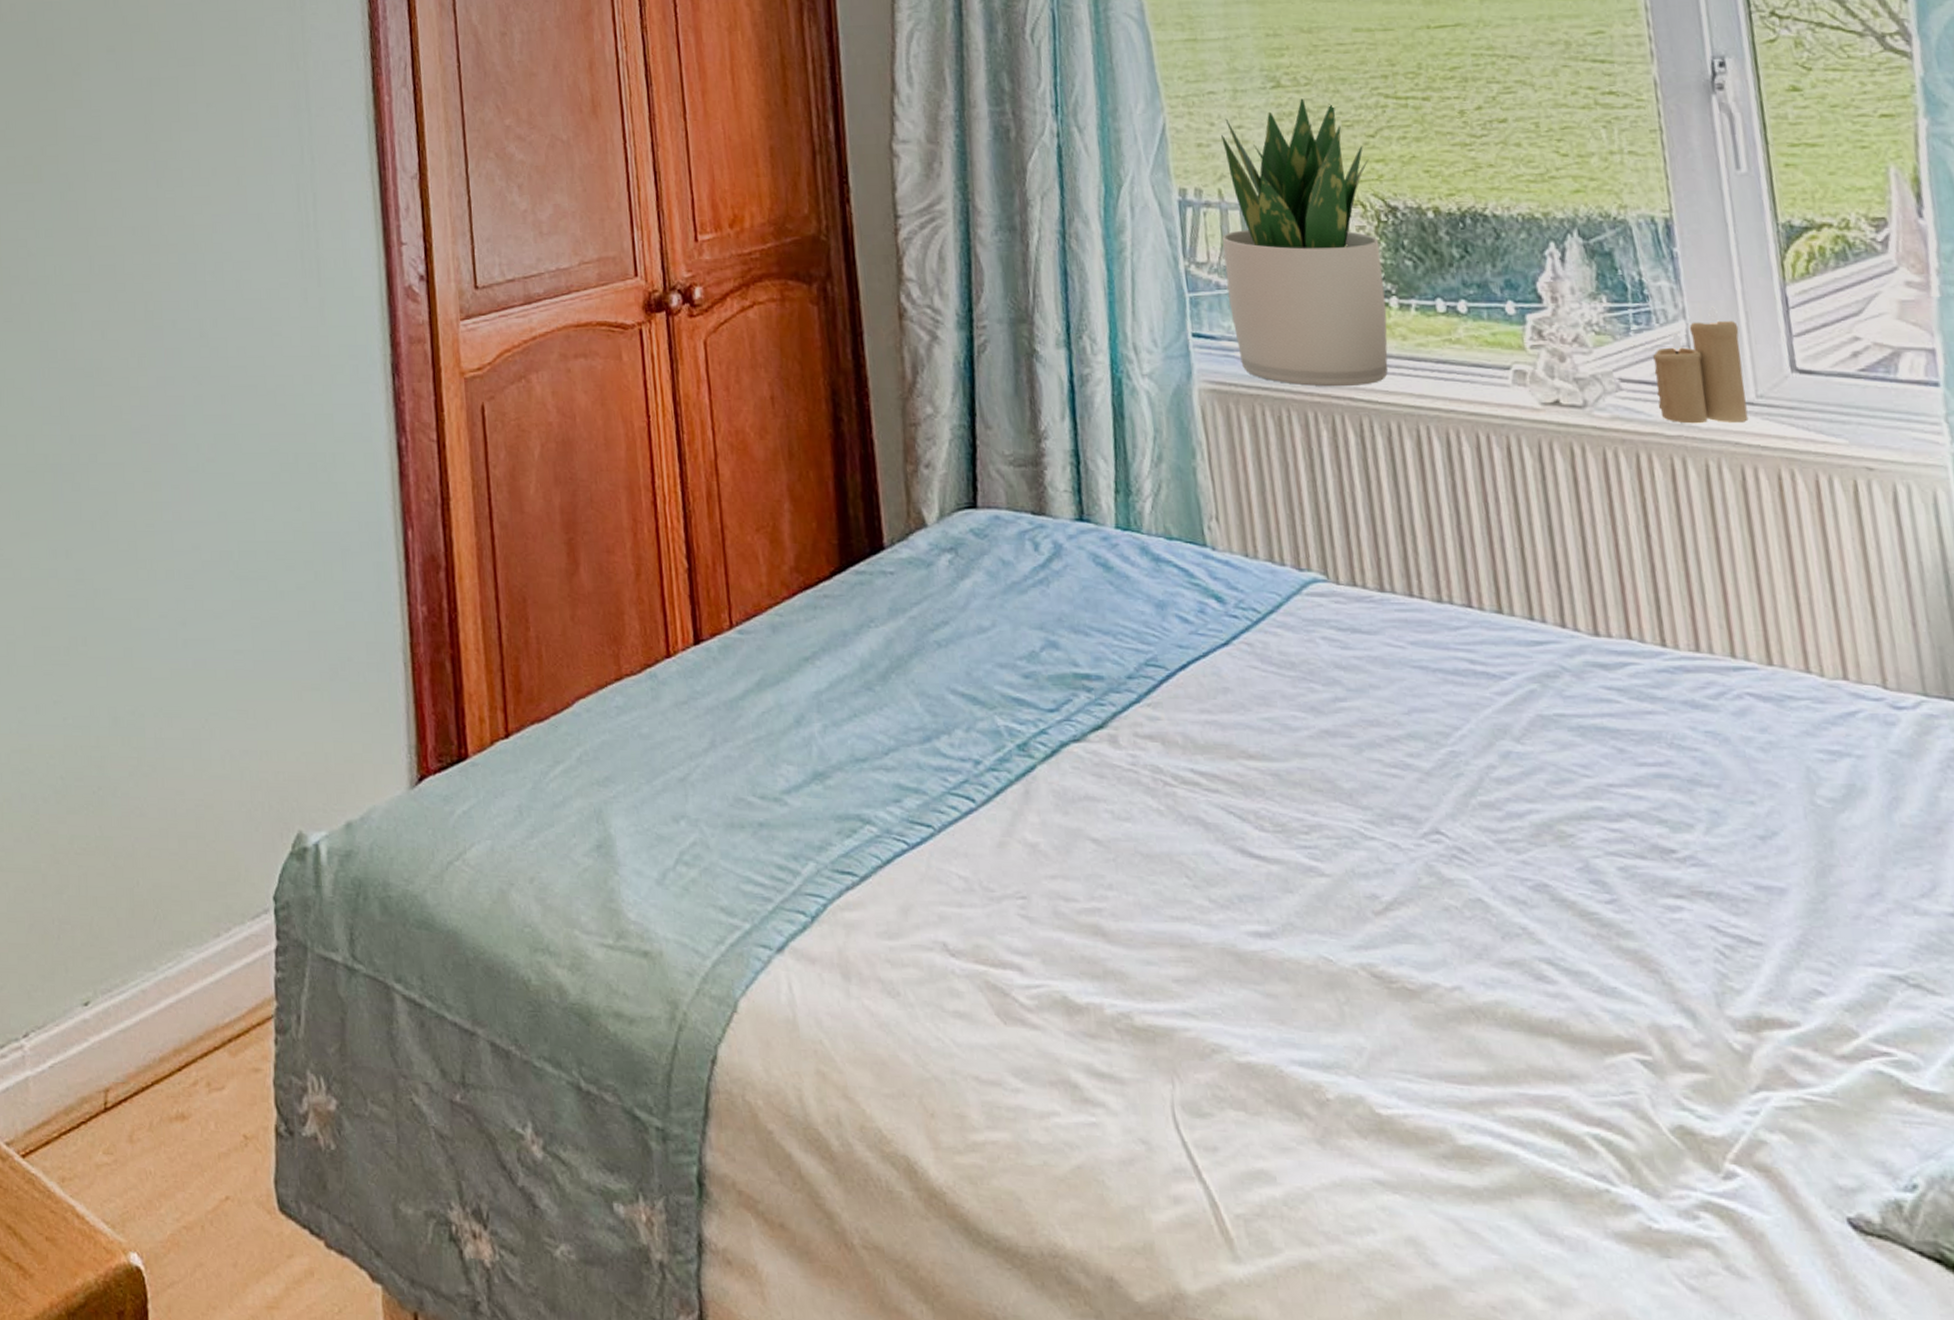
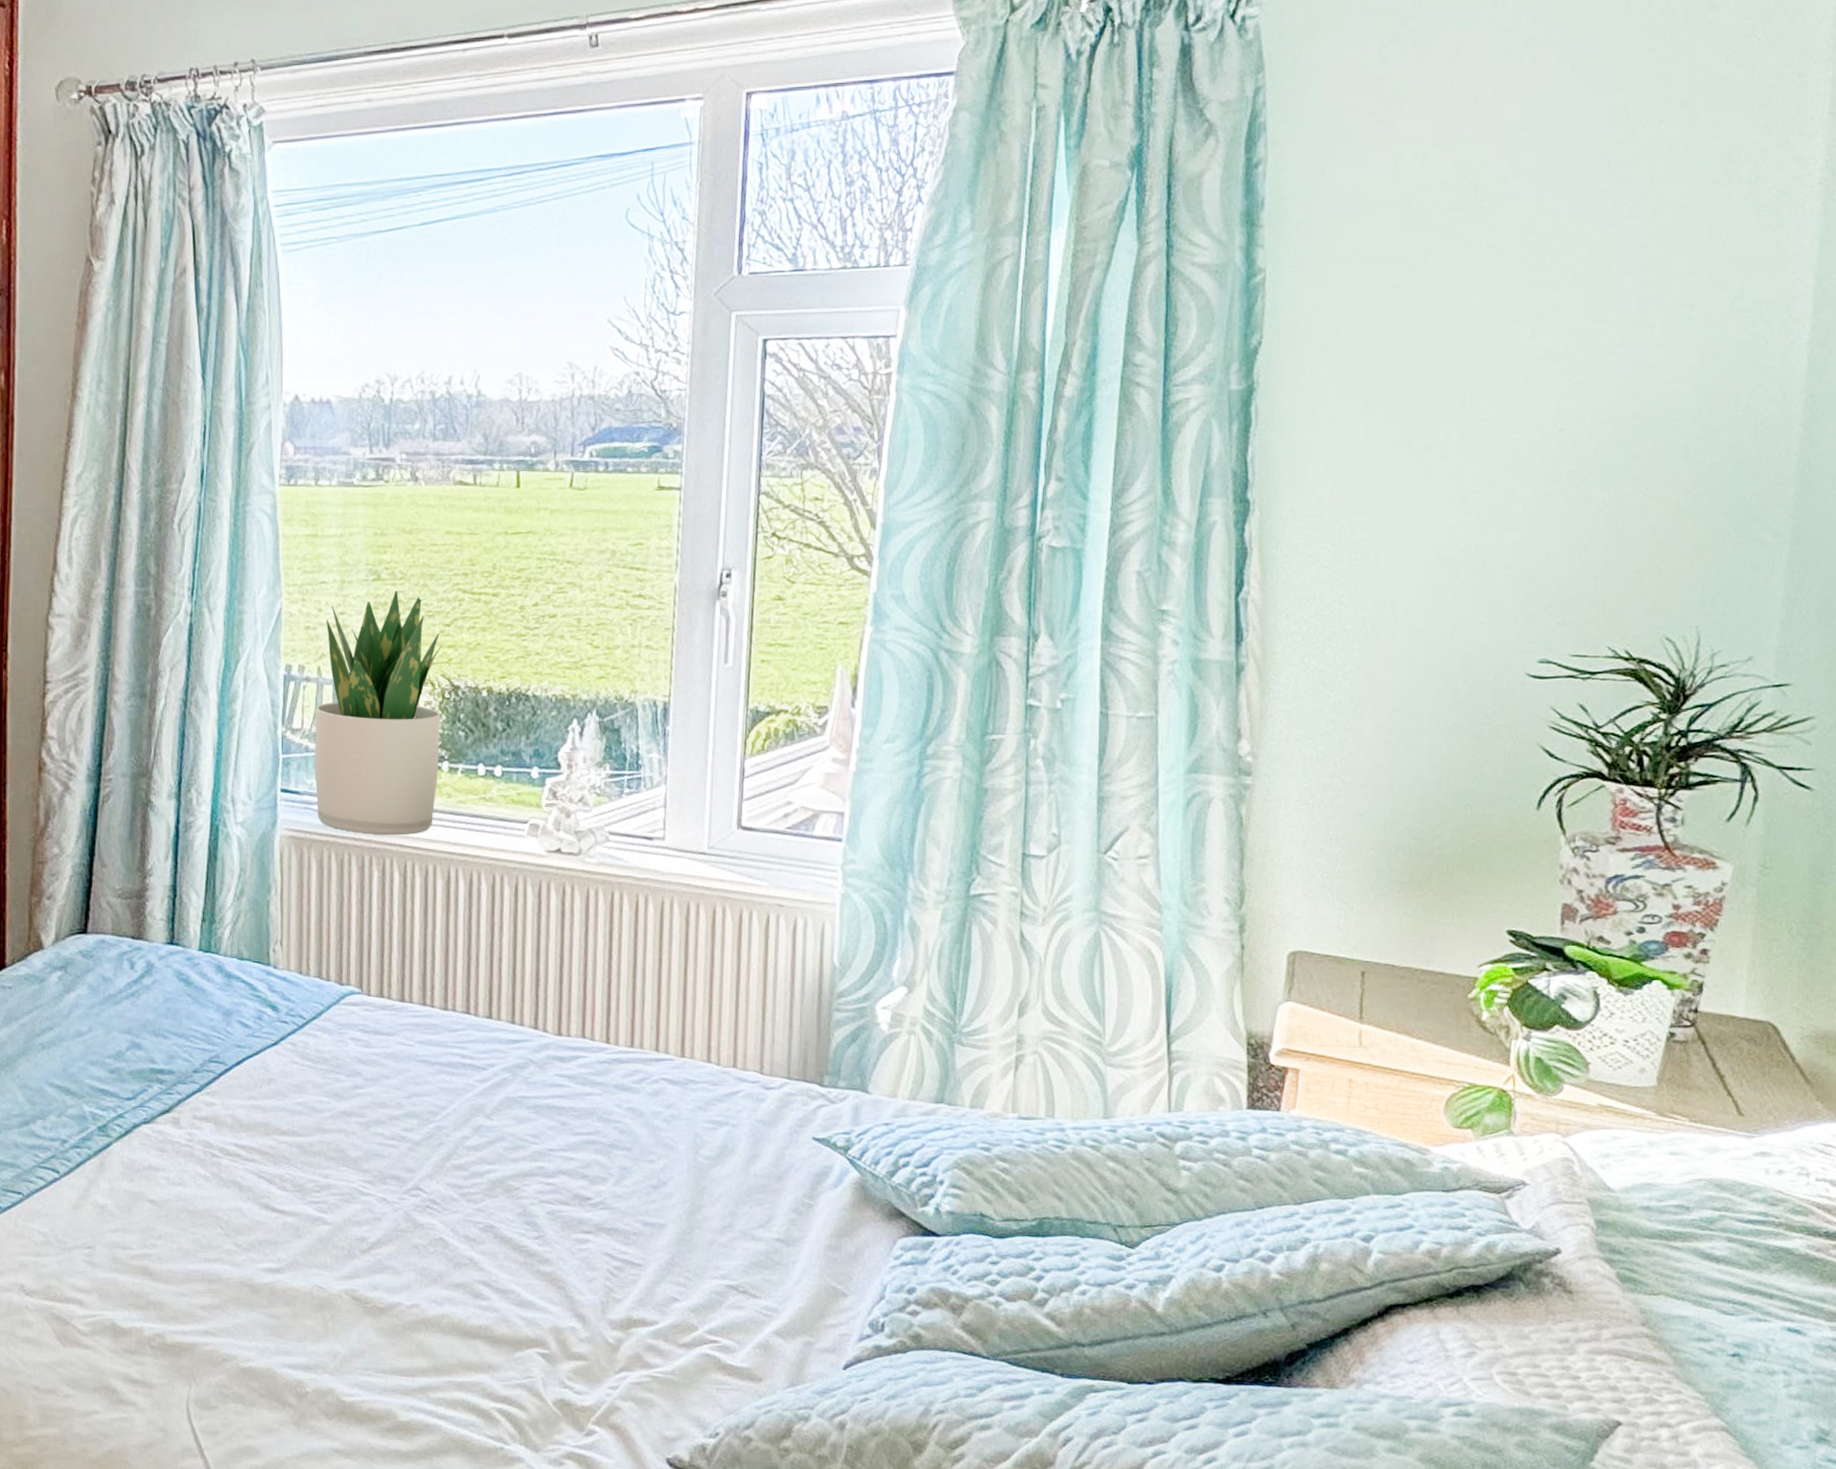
candle: present [1653,306,1748,424] -> none [634,775,704,869]

